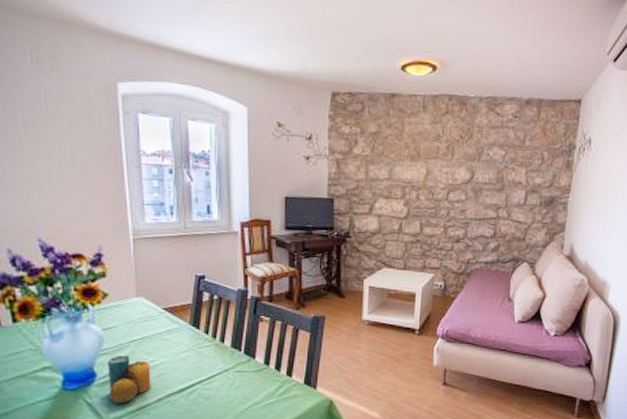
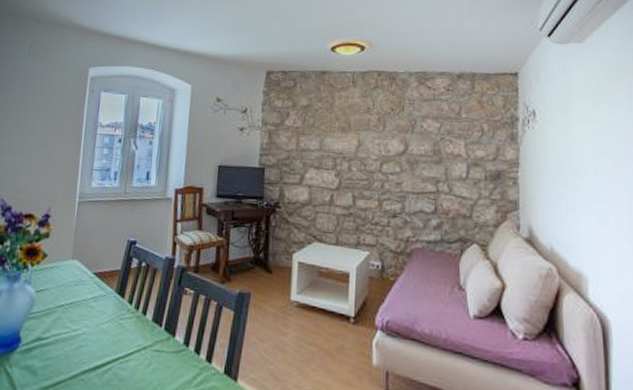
candle: present [107,355,151,404] -> none [27,320,72,377]

